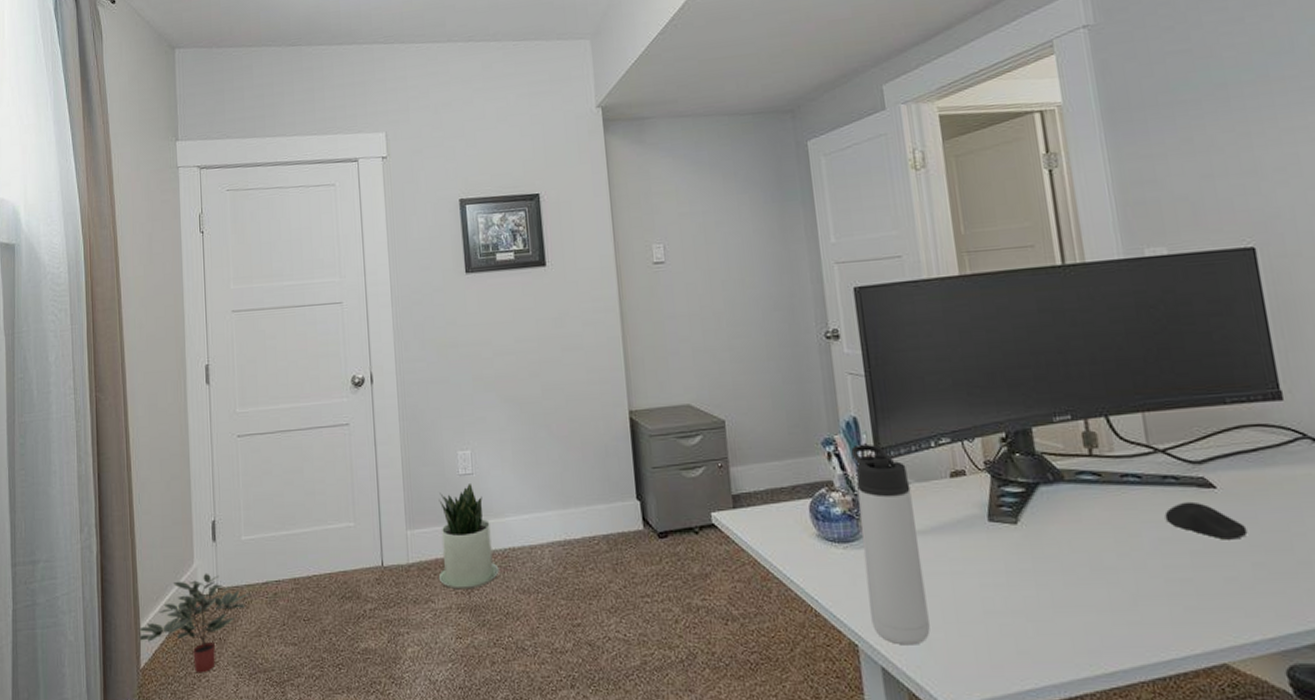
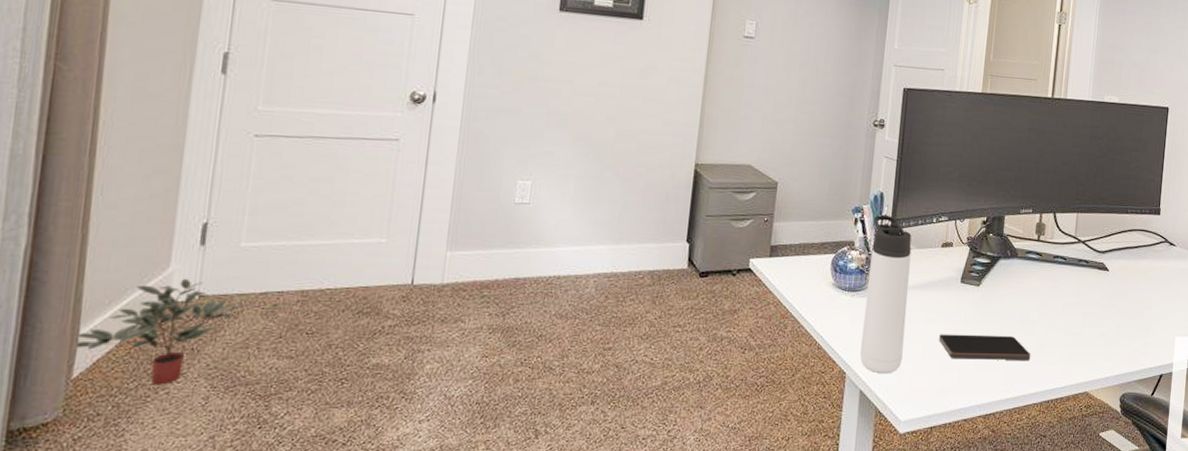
planter: present [438,482,499,590] -> none [473,211,540,312]
phone: none [973,587,1121,623] -> present [938,334,1031,360]
computer mouse: present [1164,501,1248,540] -> none [1074,279,1120,307]

